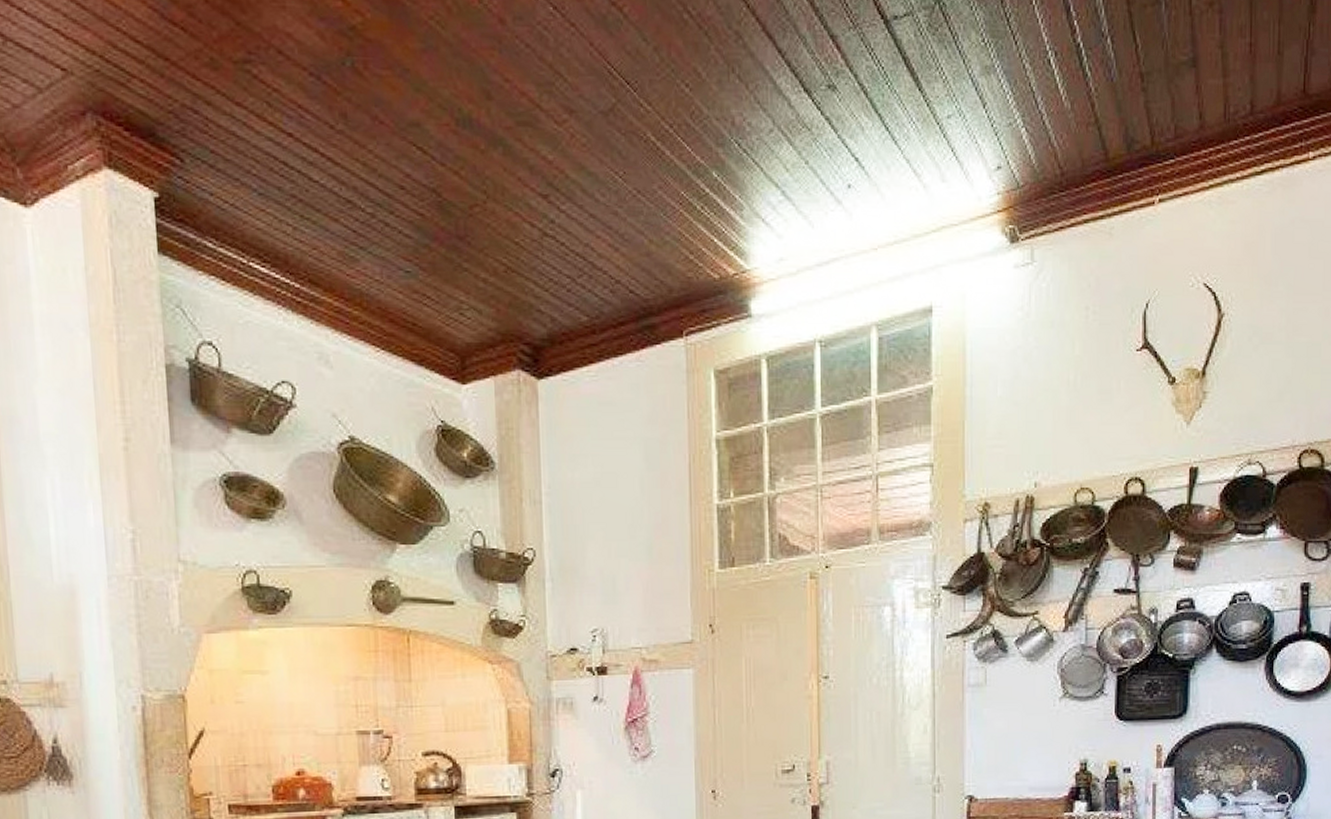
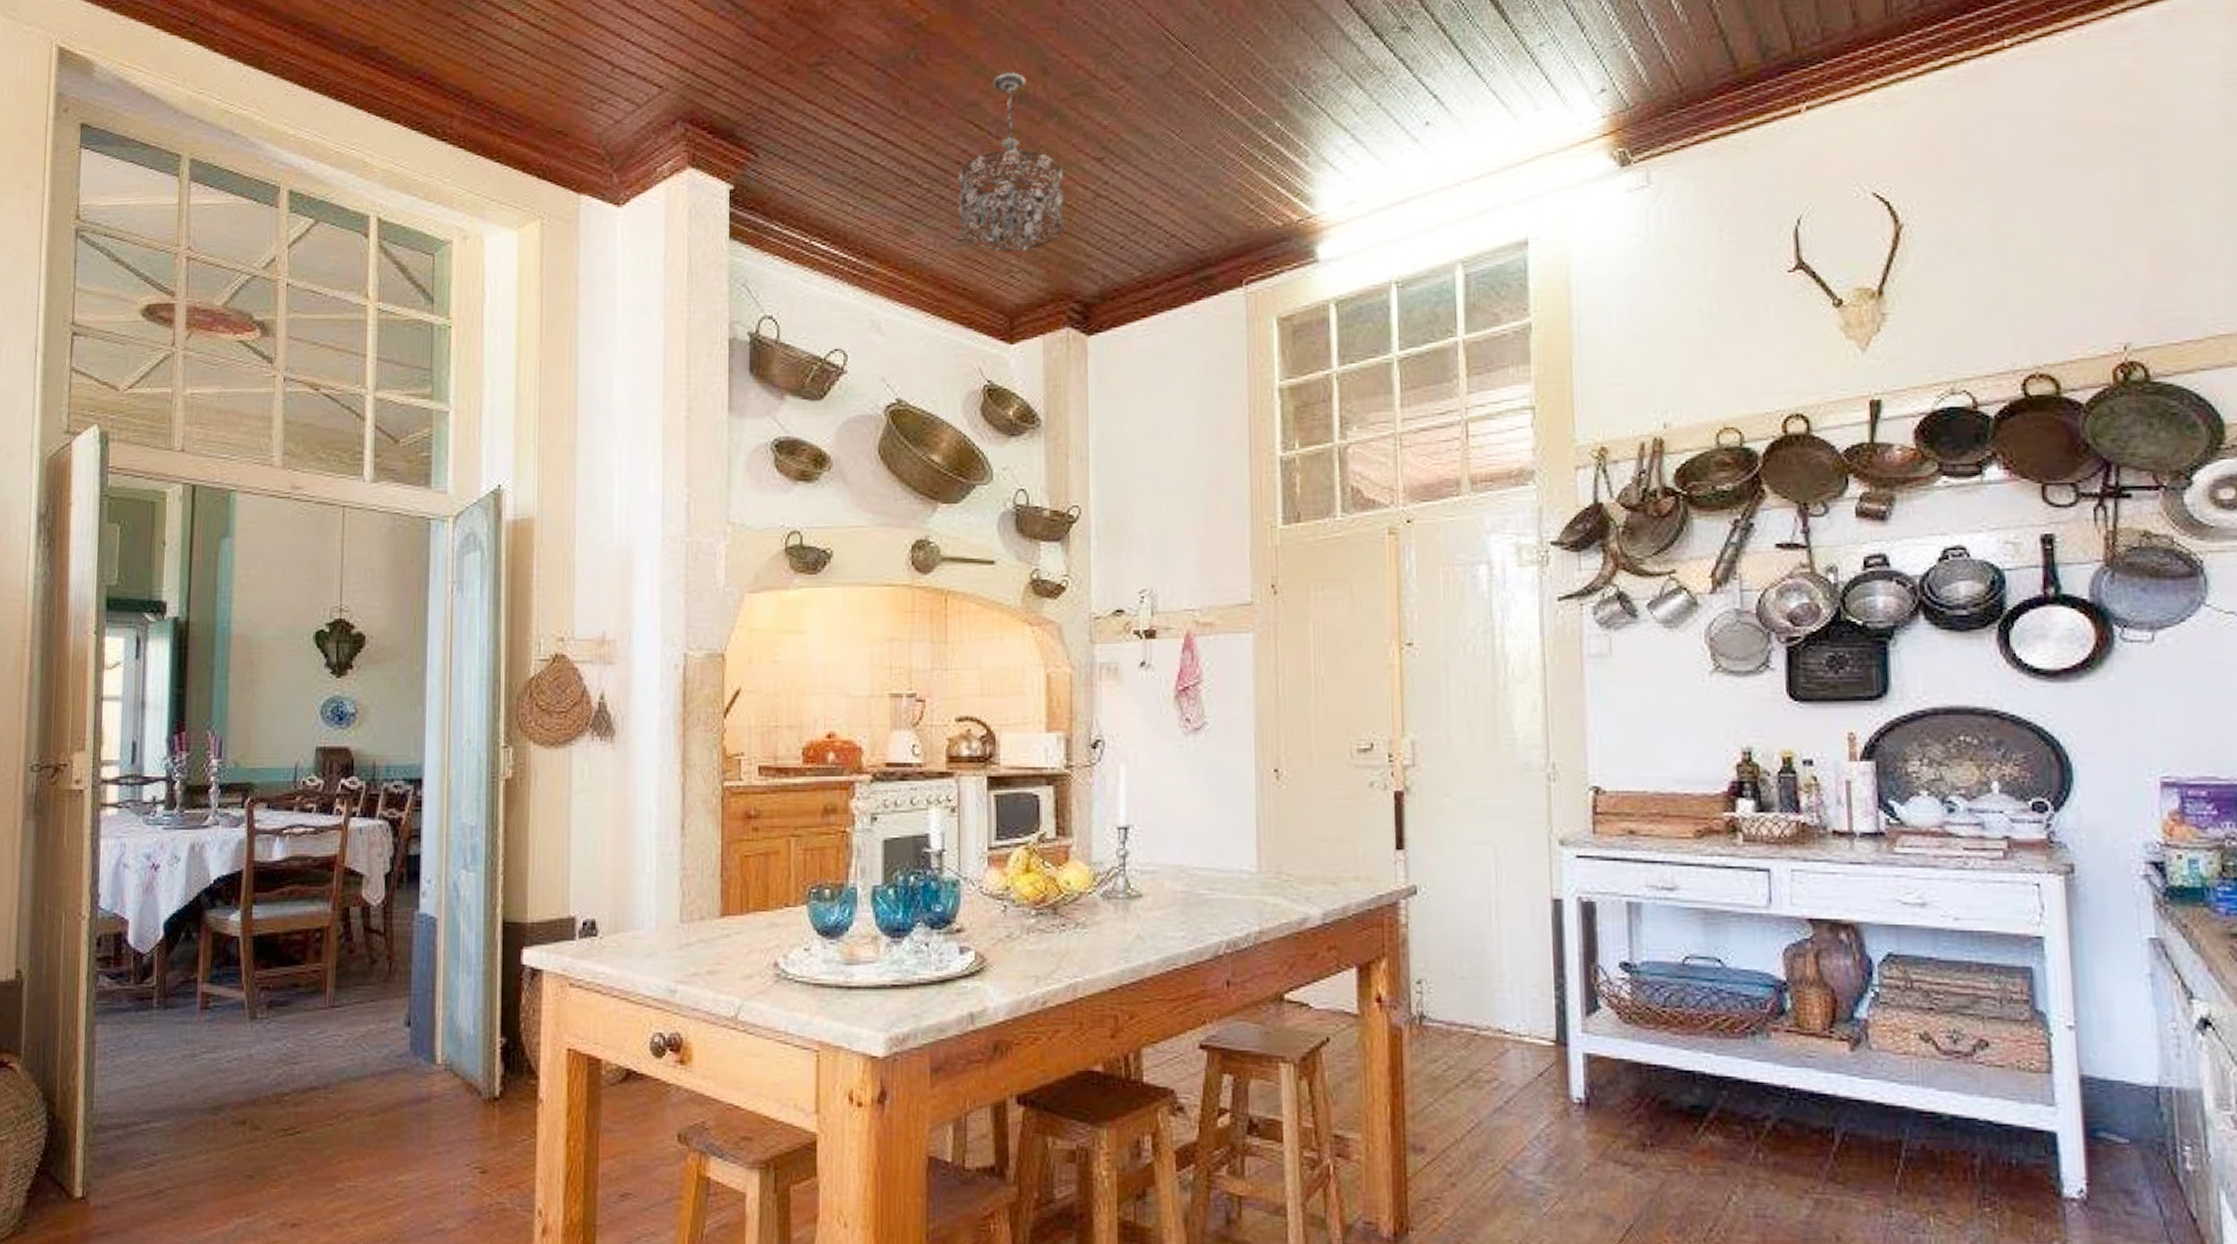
chandelier: none [402,92,512,287] -> present [958,72,1064,252]

